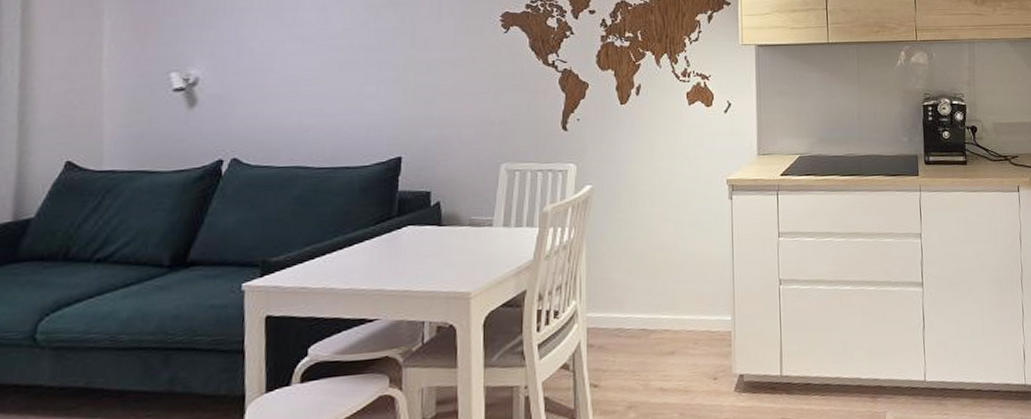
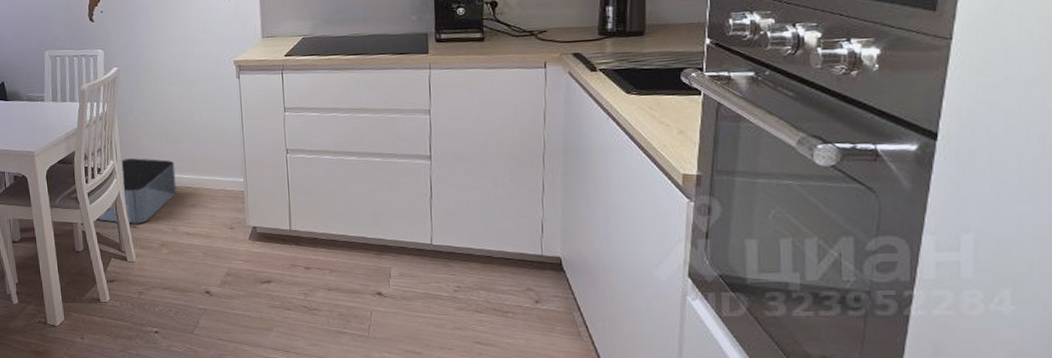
storage bin: none [548,296,652,383] -> present [98,158,177,224]

